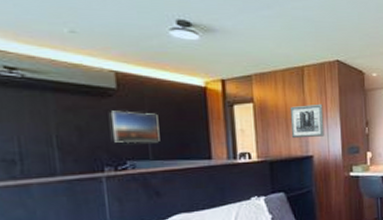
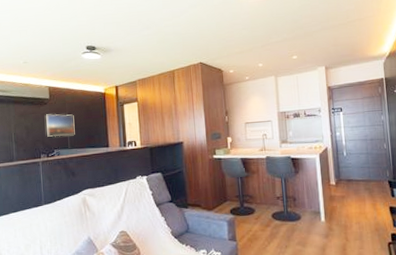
wall art: present [289,103,325,139] -> none [164,99,192,129]

